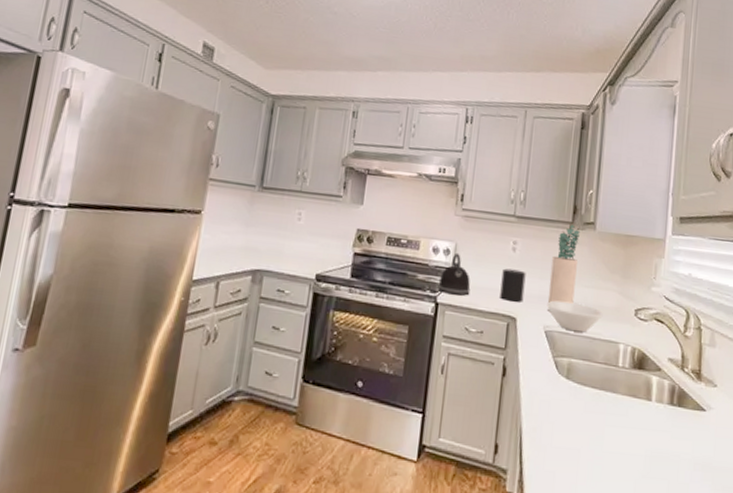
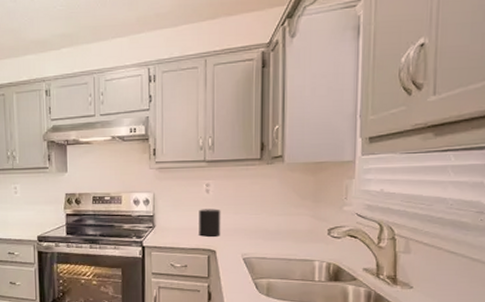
kettle: present [437,252,471,296] -> none [142,201,172,238]
vase: present [547,222,580,304] -> none [243,158,269,233]
bowl: present [547,300,603,333] -> none [243,230,297,256]

